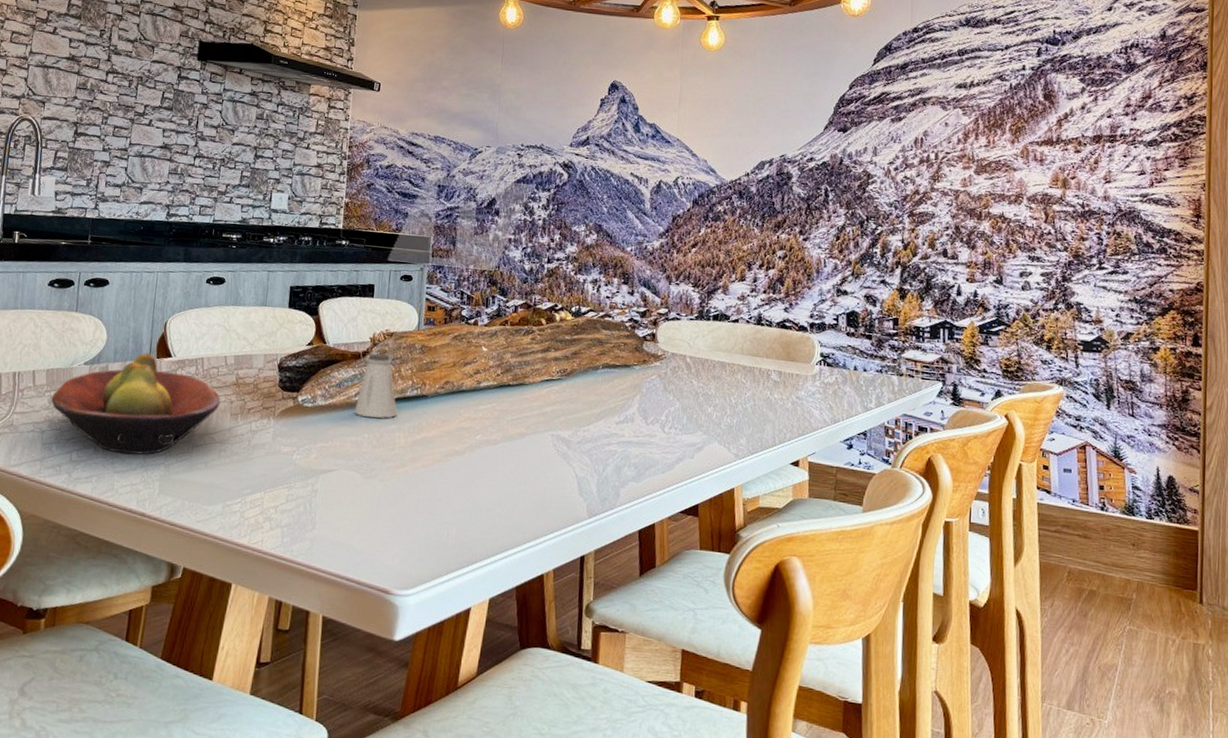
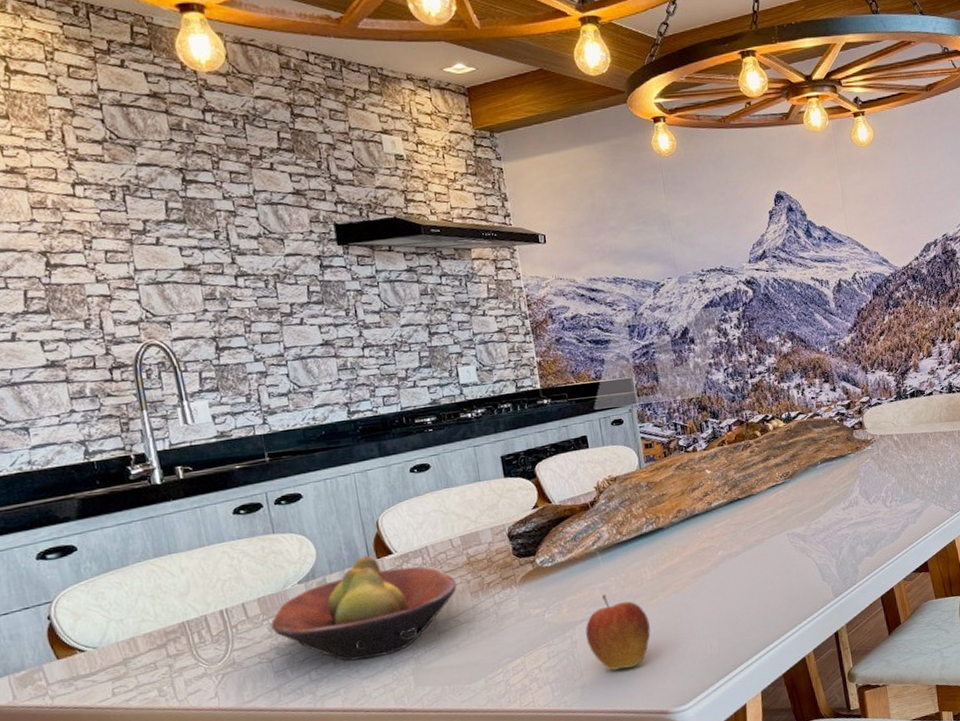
fruit: none [327,448,392,535] -> present [585,593,651,670]
saltshaker: present [354,353,398,418] -> none [594,498,638,563]

